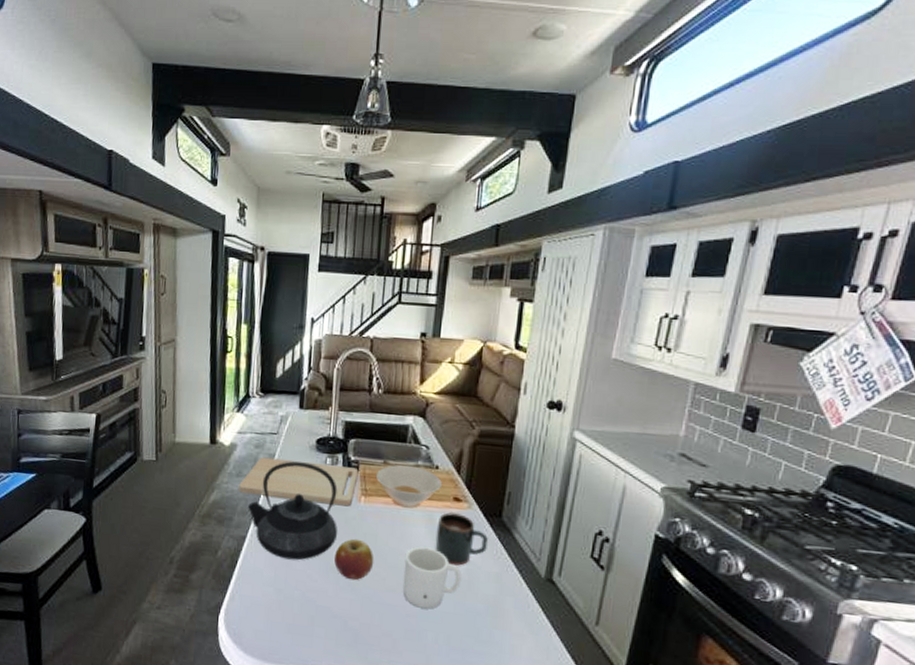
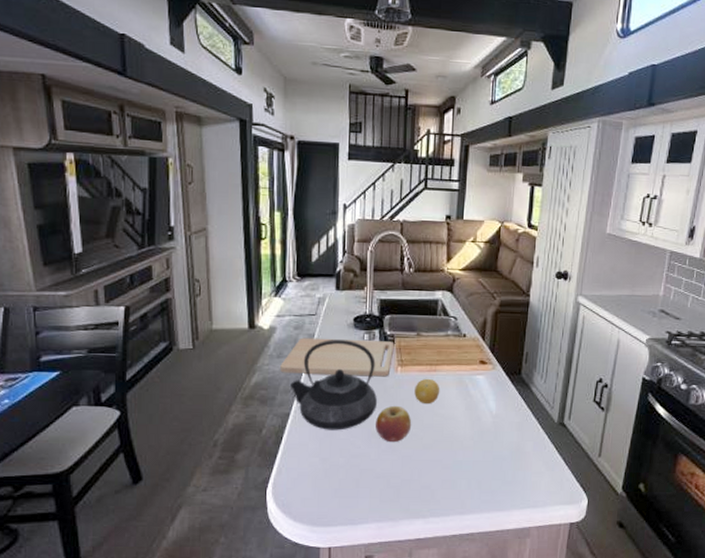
bowl: present [376,464,442,509] -> none [411,335,469,374]
fruit: none [378,512,407,541] -> present [414,378,440,403]
mug: present [402,546,462,609] -> none [438,406,489,460]
mug: present [435,512,488,566] -> none [465,374,510,420]

